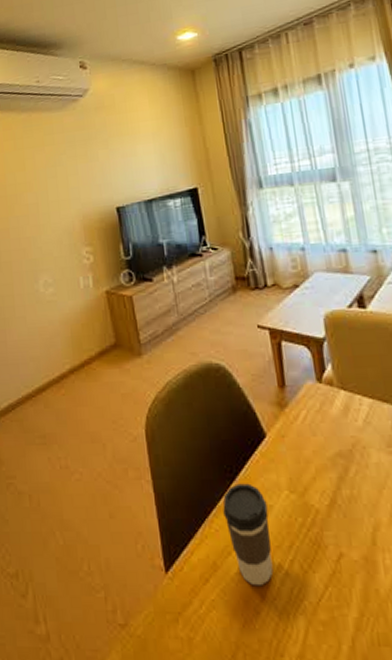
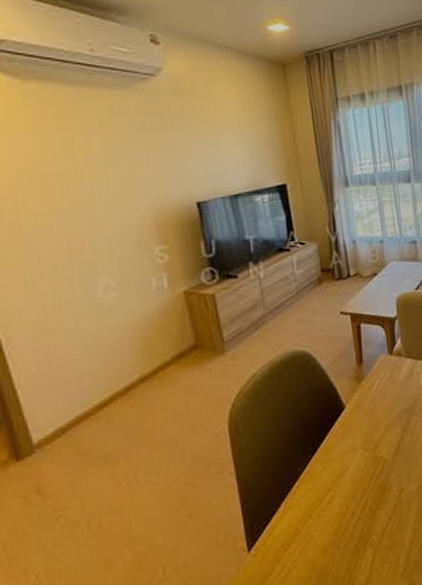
coffee cup: present [222,483,274,586] -> none [305,451,348,537]

